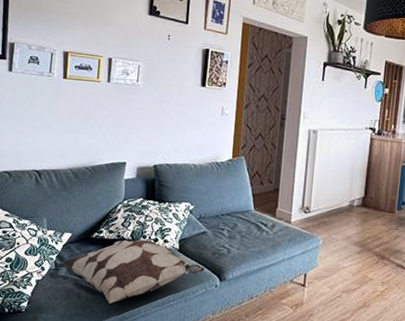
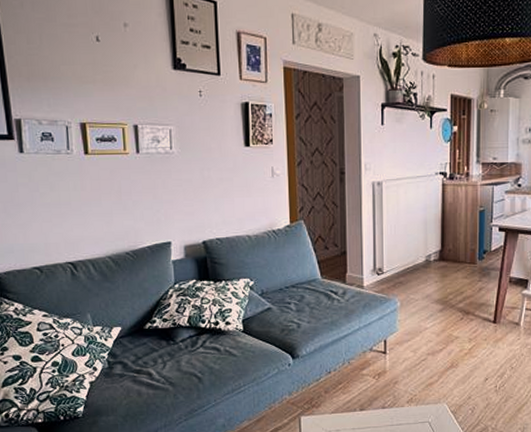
decorative pillow: present [61,239,205,304] -> none [115,324,274,397]

